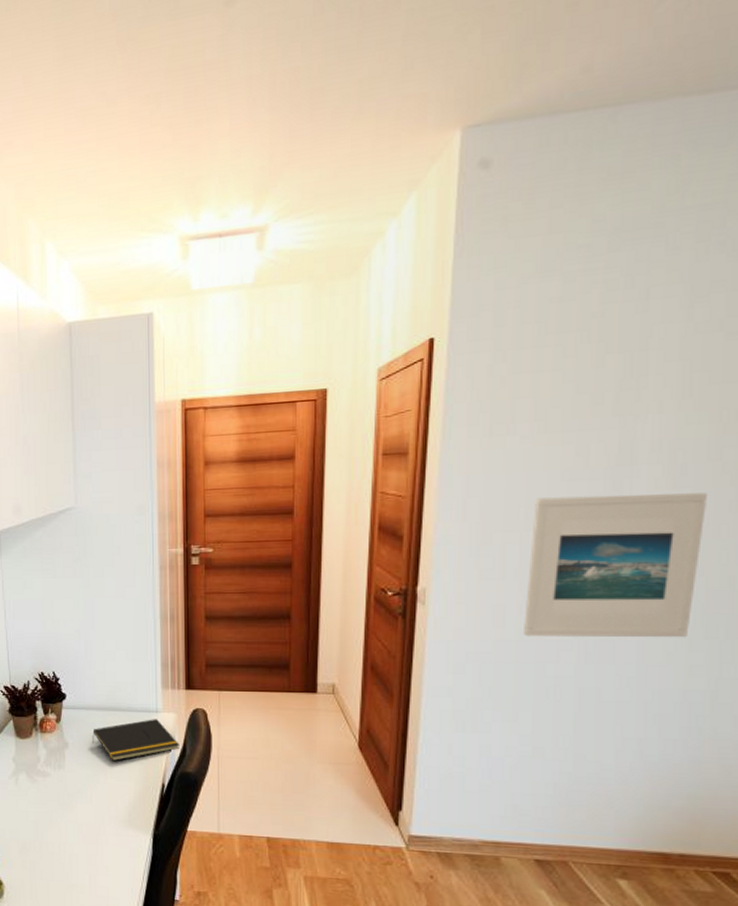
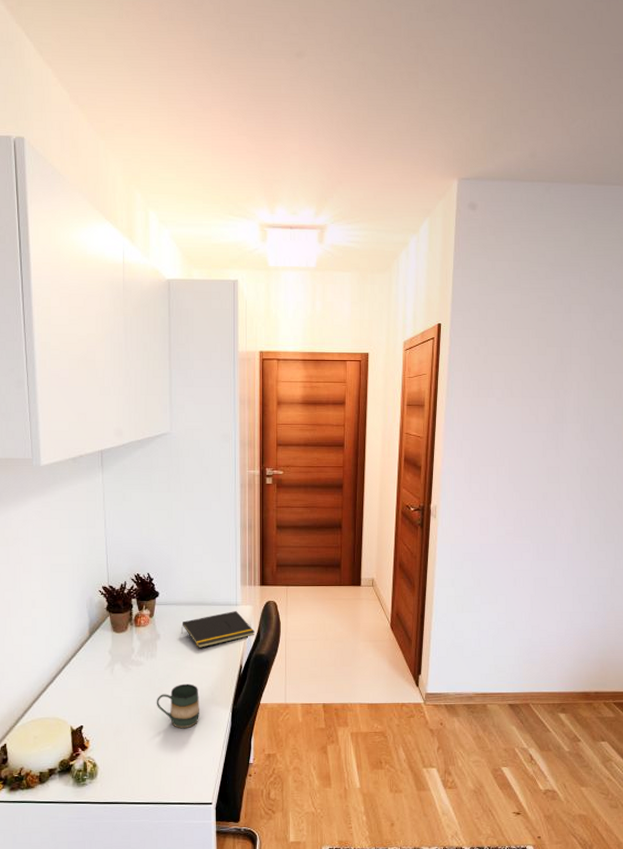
mug: none [65,800,116,852] -> present [156,683,200,728]
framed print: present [524,492,709,638] -> none [500,443,606,542]

